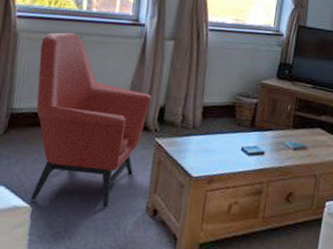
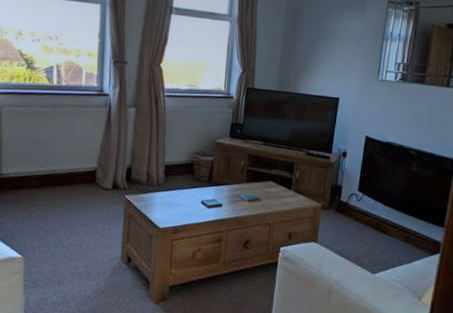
armchair: present [31,32,153,208] -> none [20,105,120,257]

